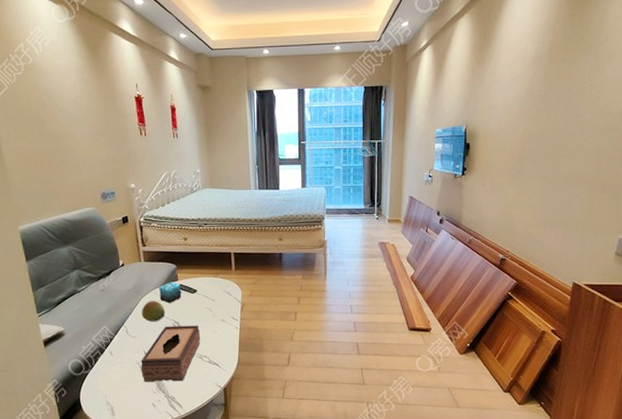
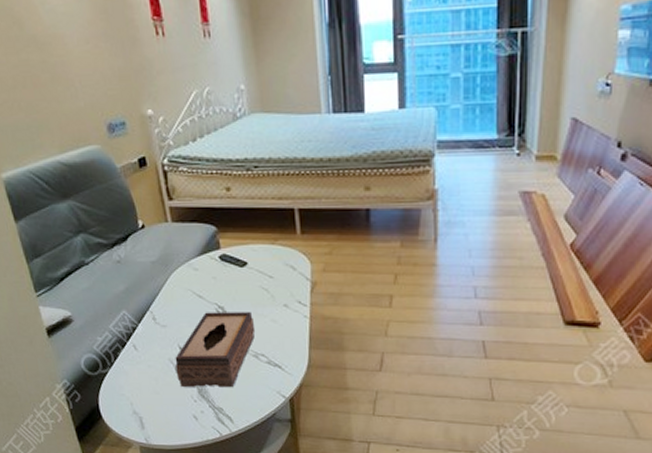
fruit: present [141,301,166,322] -> none [171,277,205,306]
candle: present [158,282,182,303] -> none [193,250,227,280]

